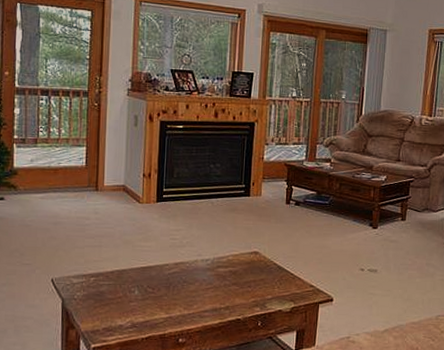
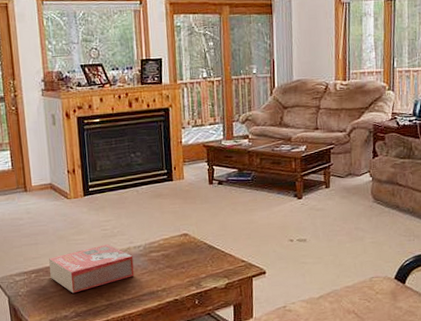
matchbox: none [110,254,199,302] -> present [49,244,134,294]

